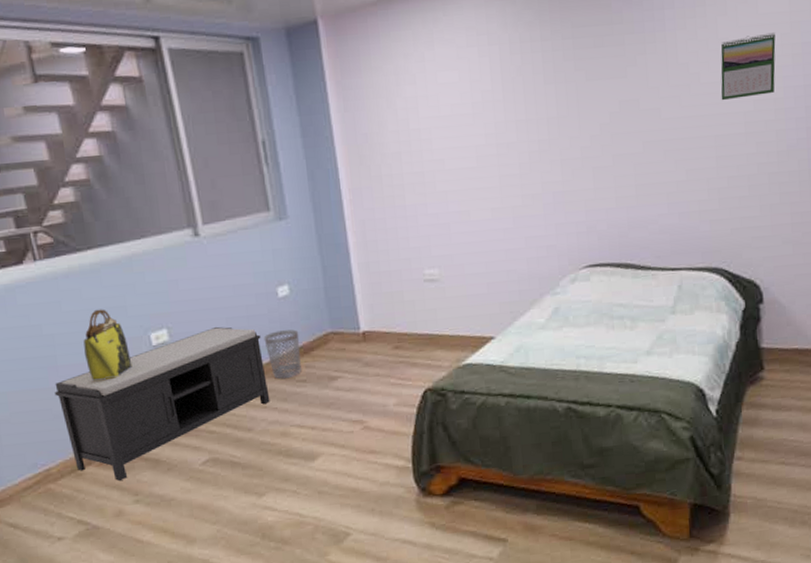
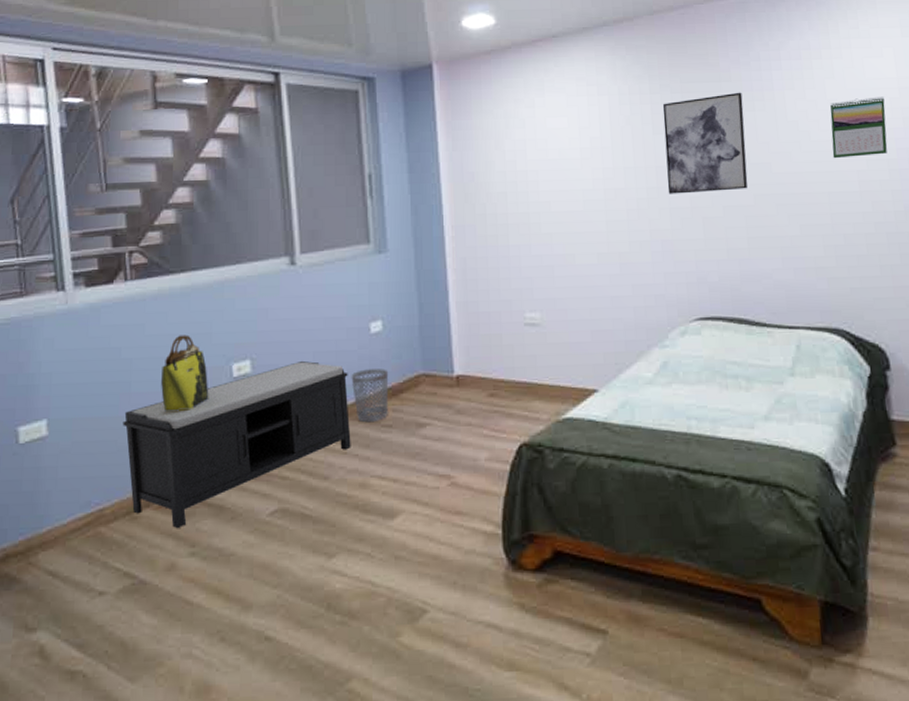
wall art: none [553,34,638,146] -> present [662,92,748,194]

